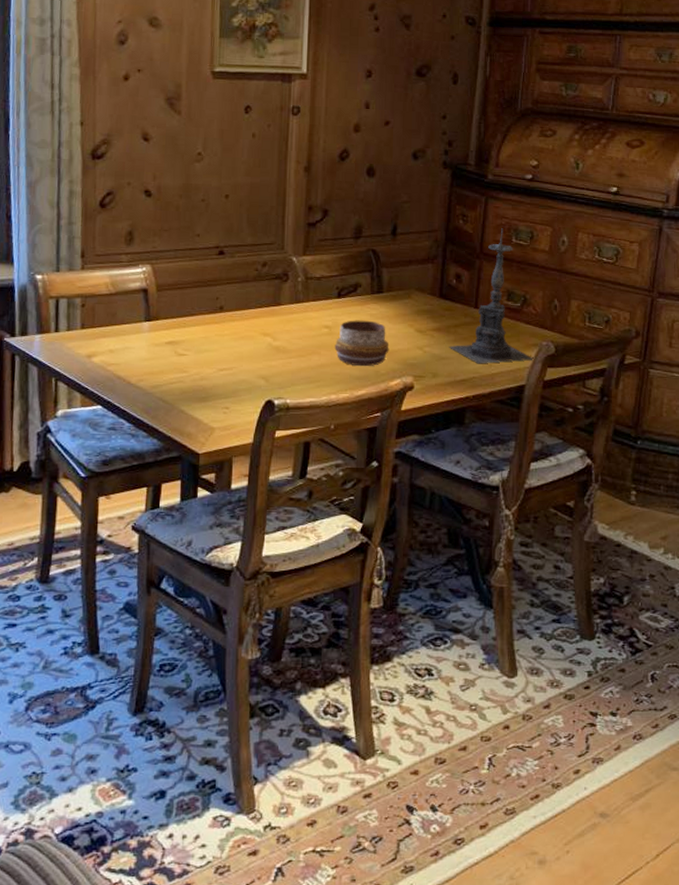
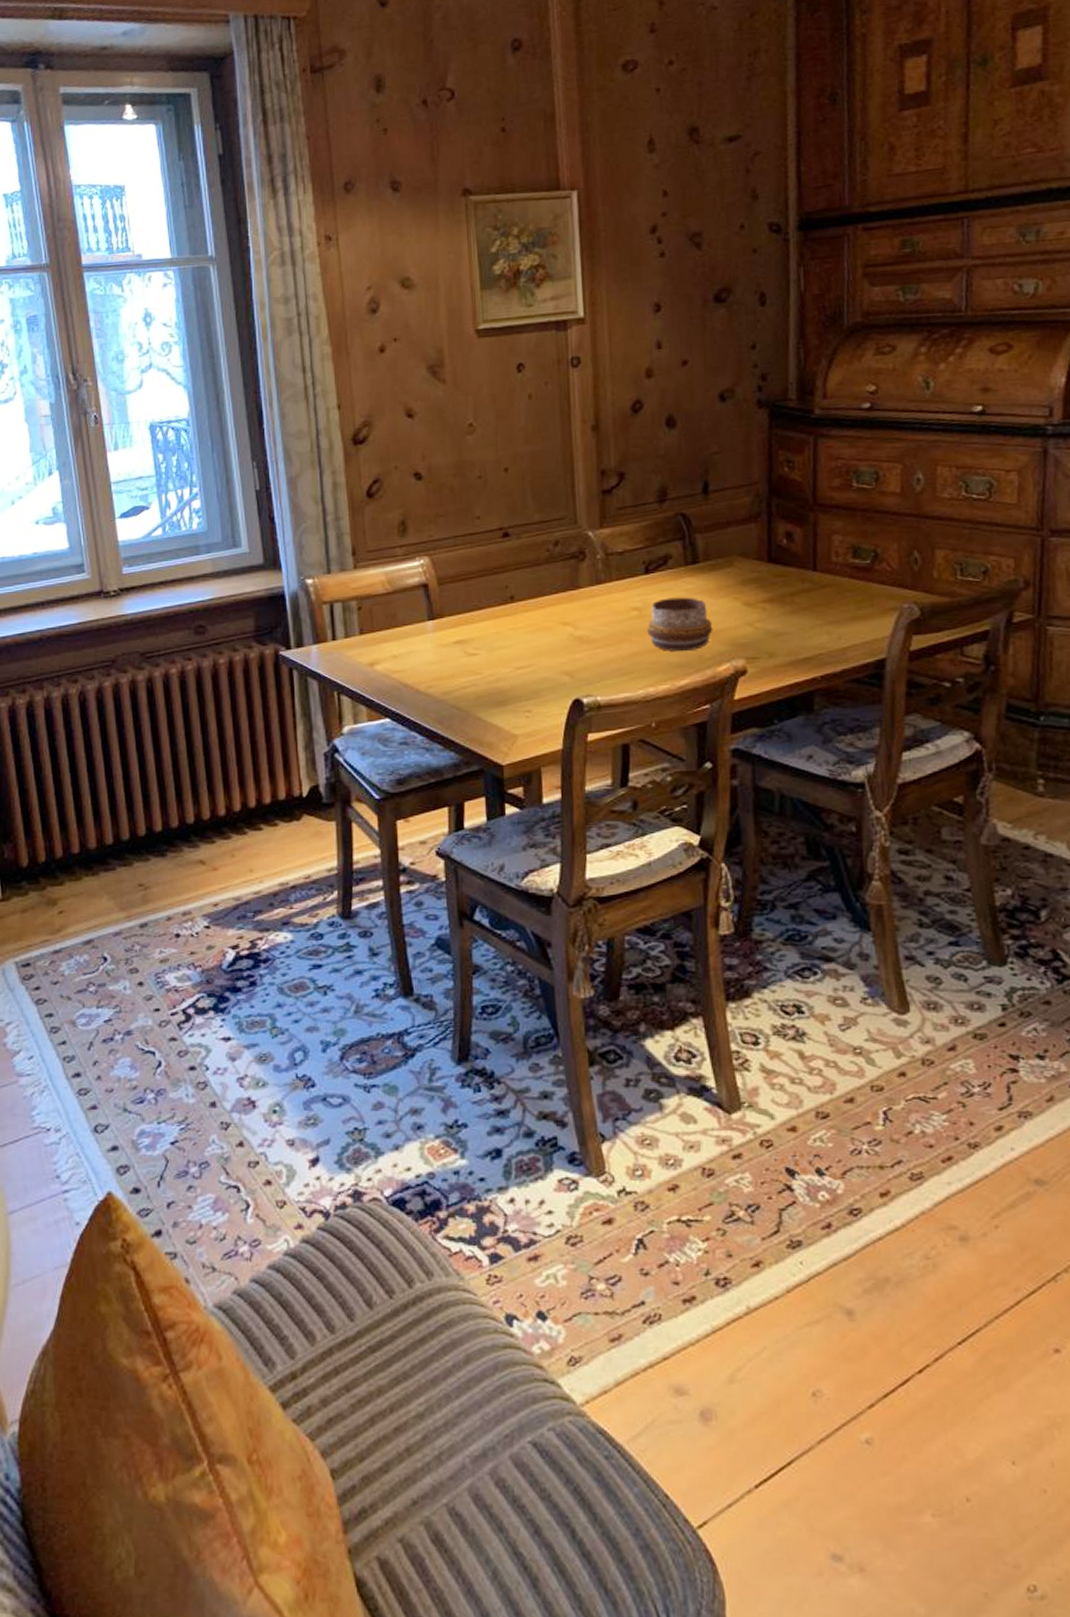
candle holder: present [448,228,535,364] -> none [785,471,895,638]

